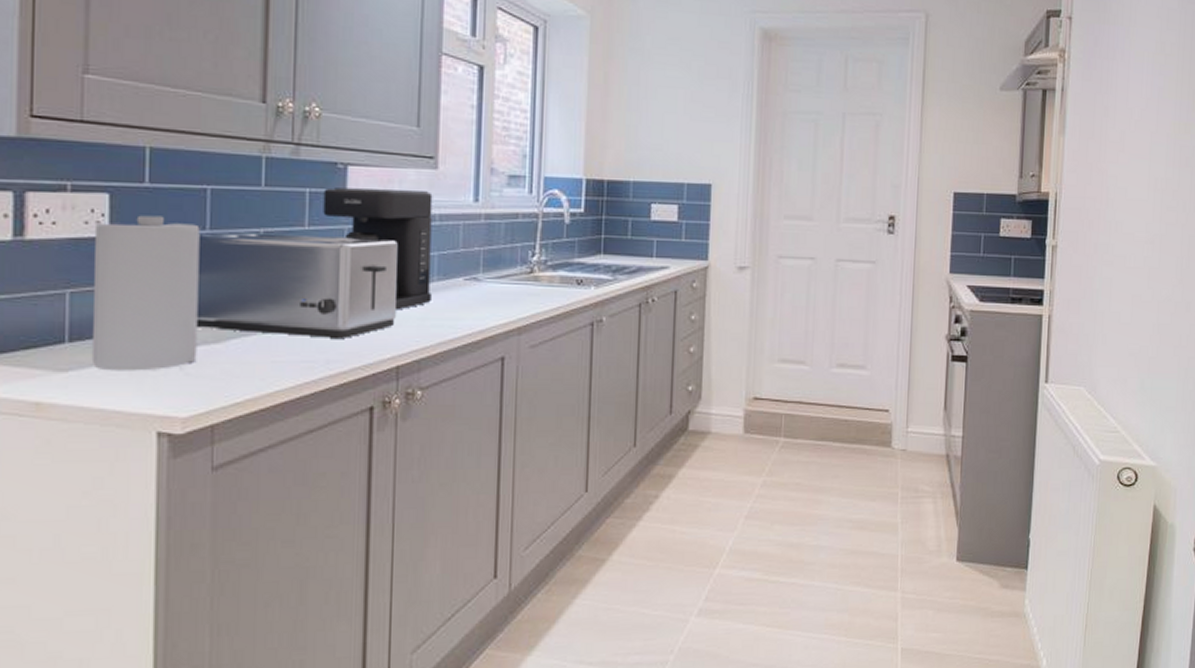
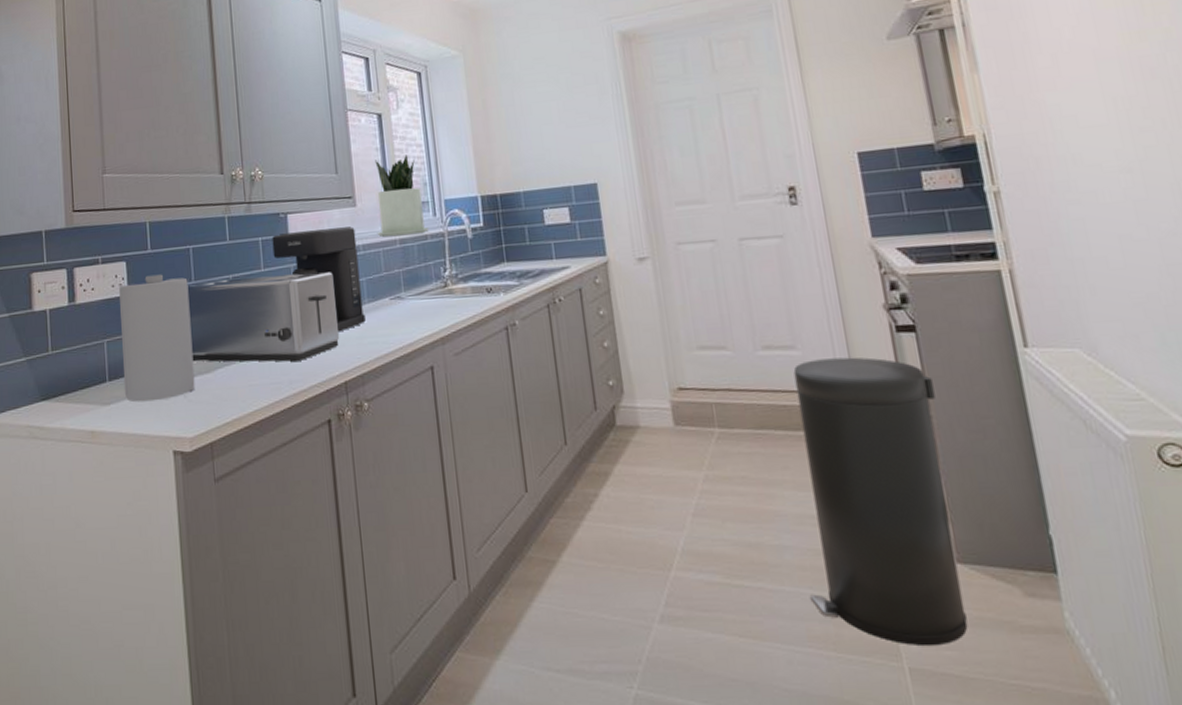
planter: none [459,118,522,211] -> present [375,155,429,238]
pedal bin: none [833,380,971,630] -> present [793,357,968,645]

